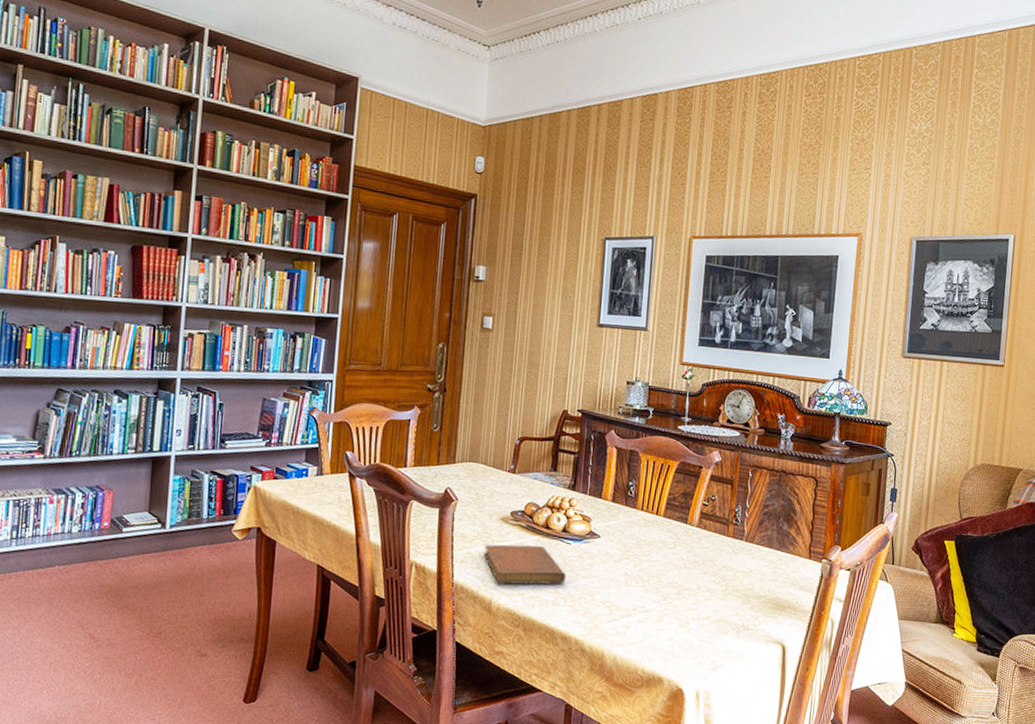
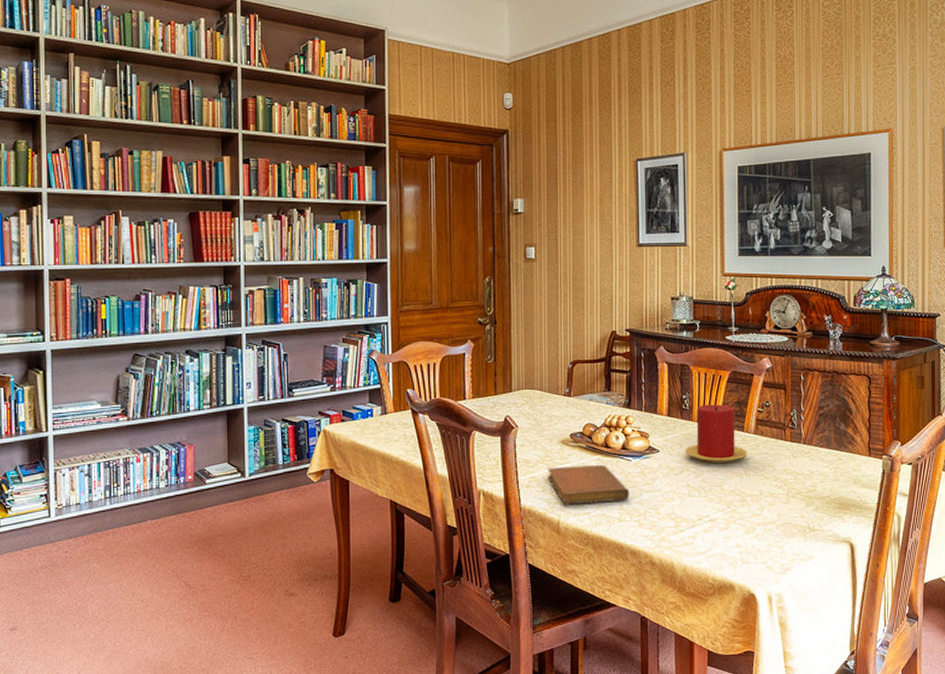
candle: none [627,493,689,554] -> present [686,404,747,463]

